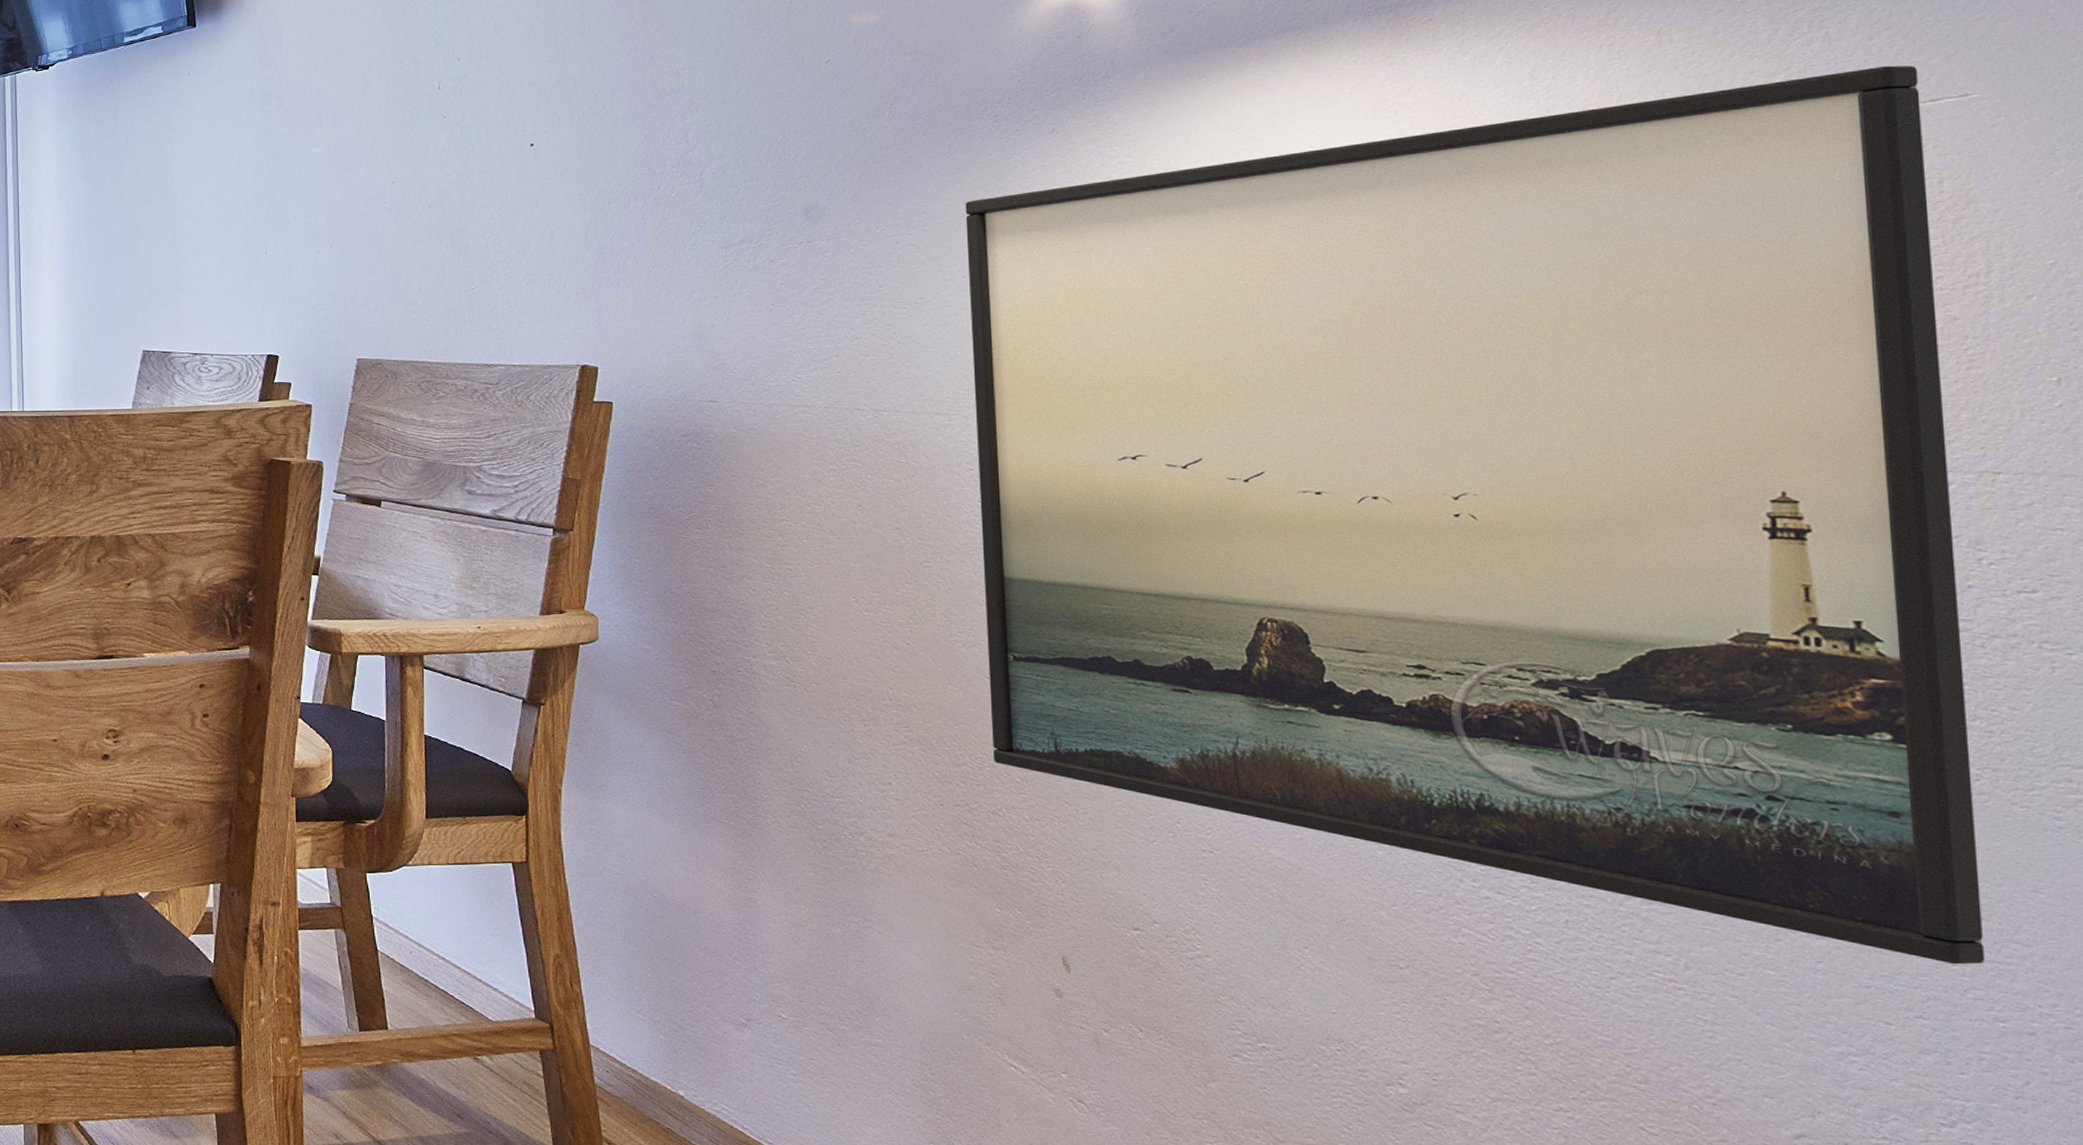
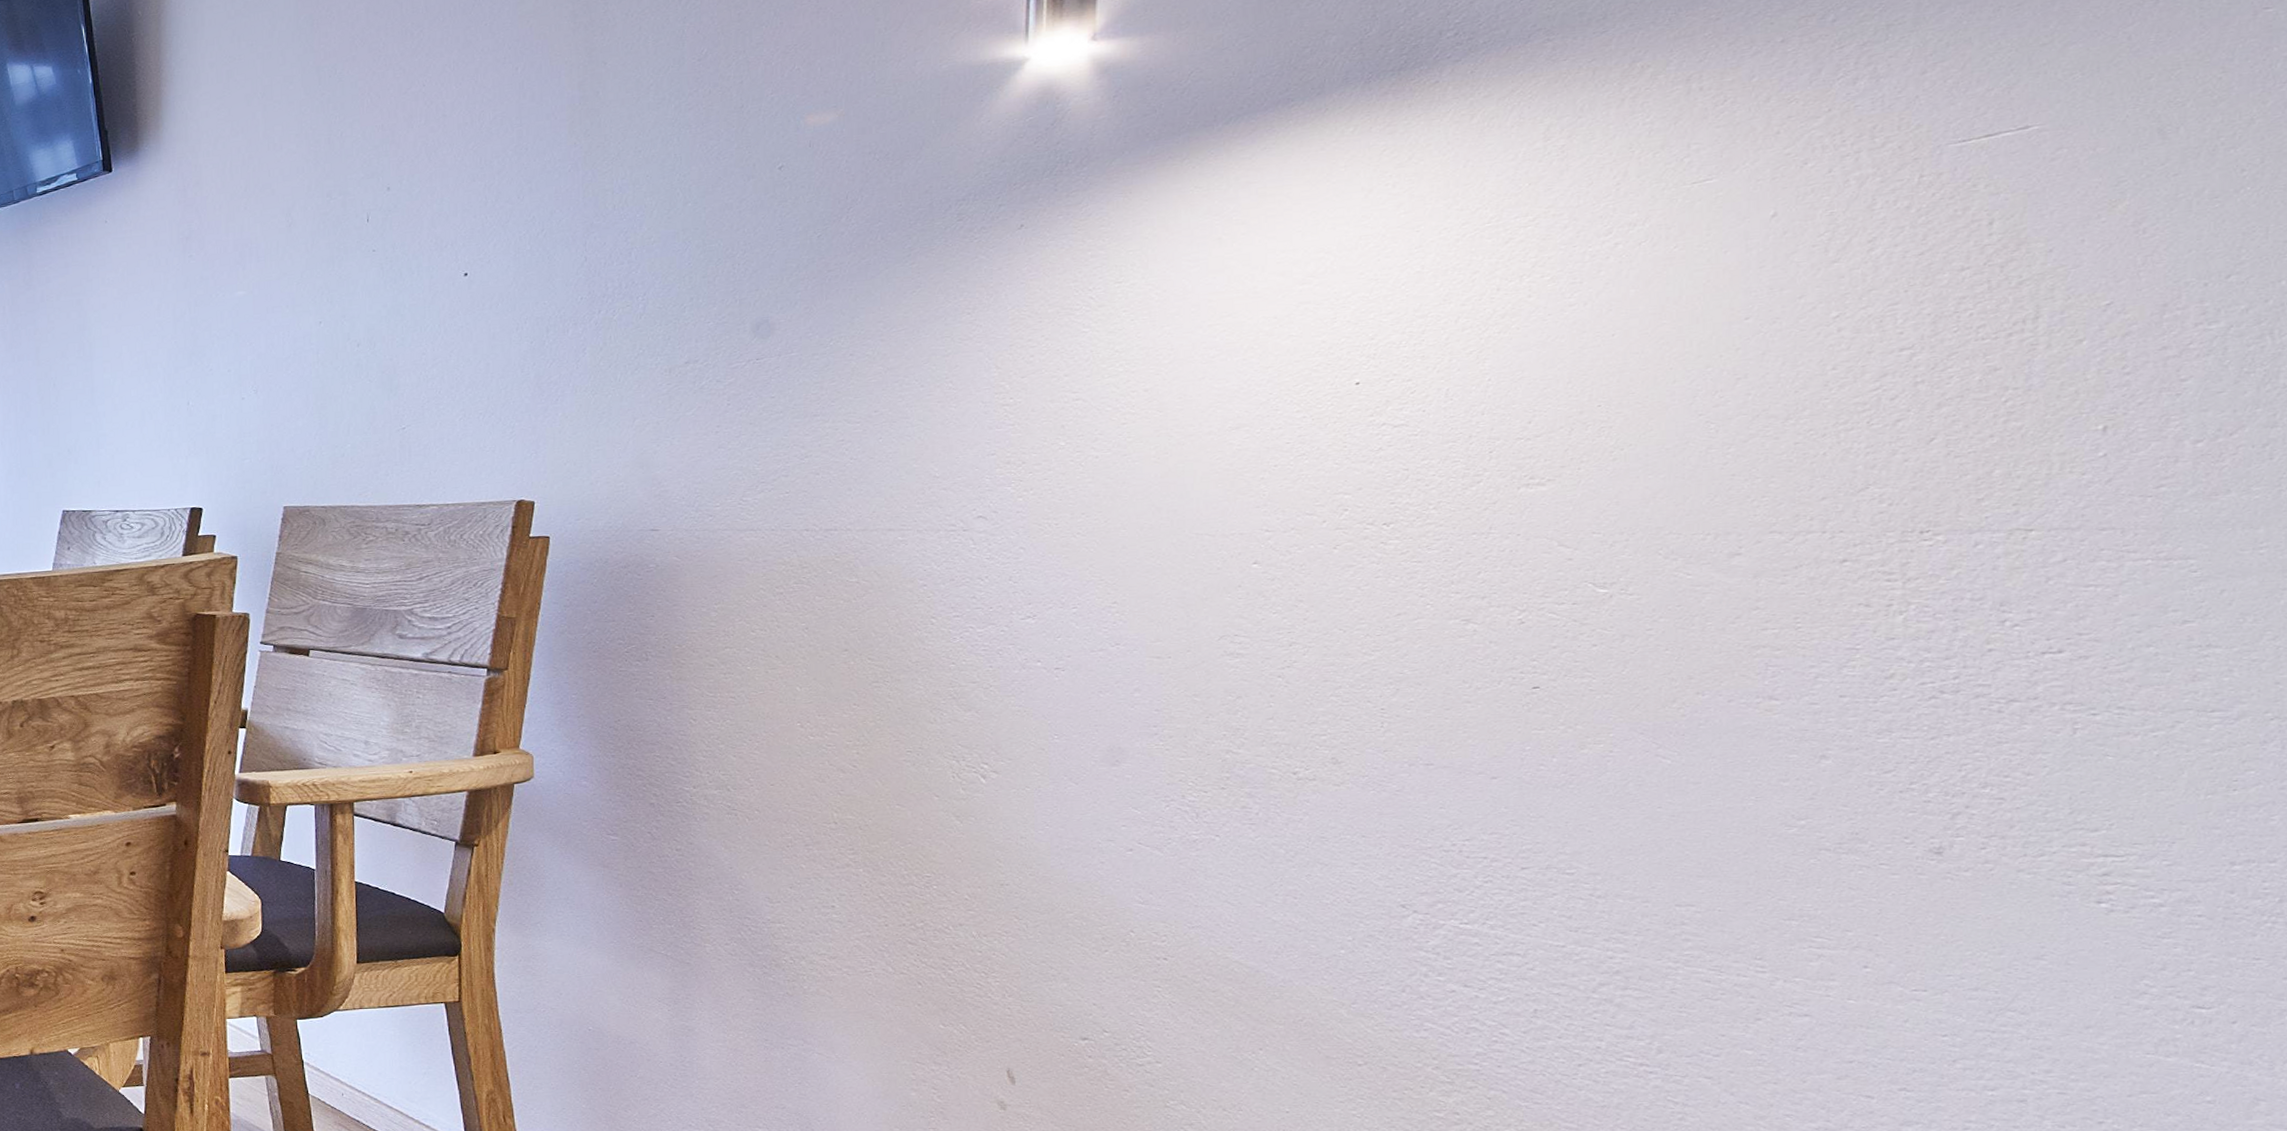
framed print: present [965,65,1984,965] -> none [925,99,1978,1036]

